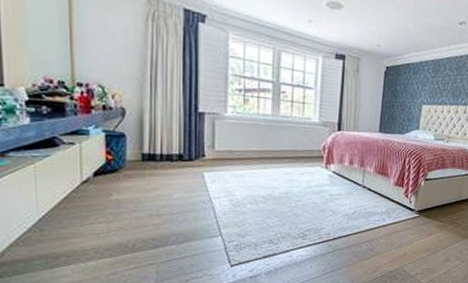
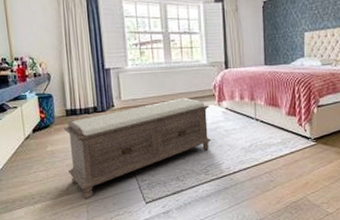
bench: none [137,155,315,259] -> present [64,97,211,199]

